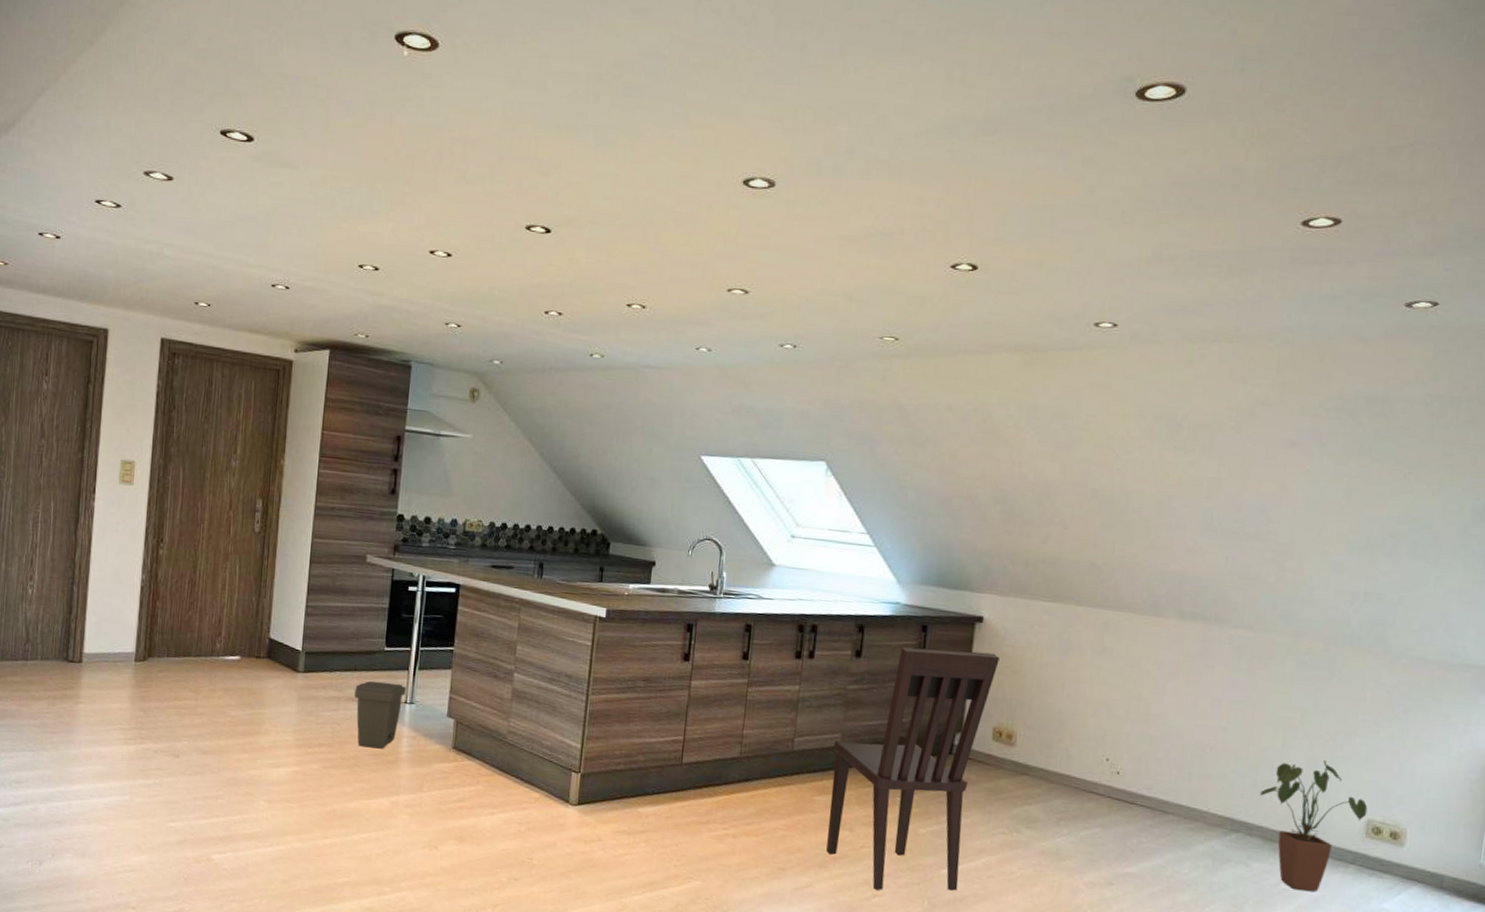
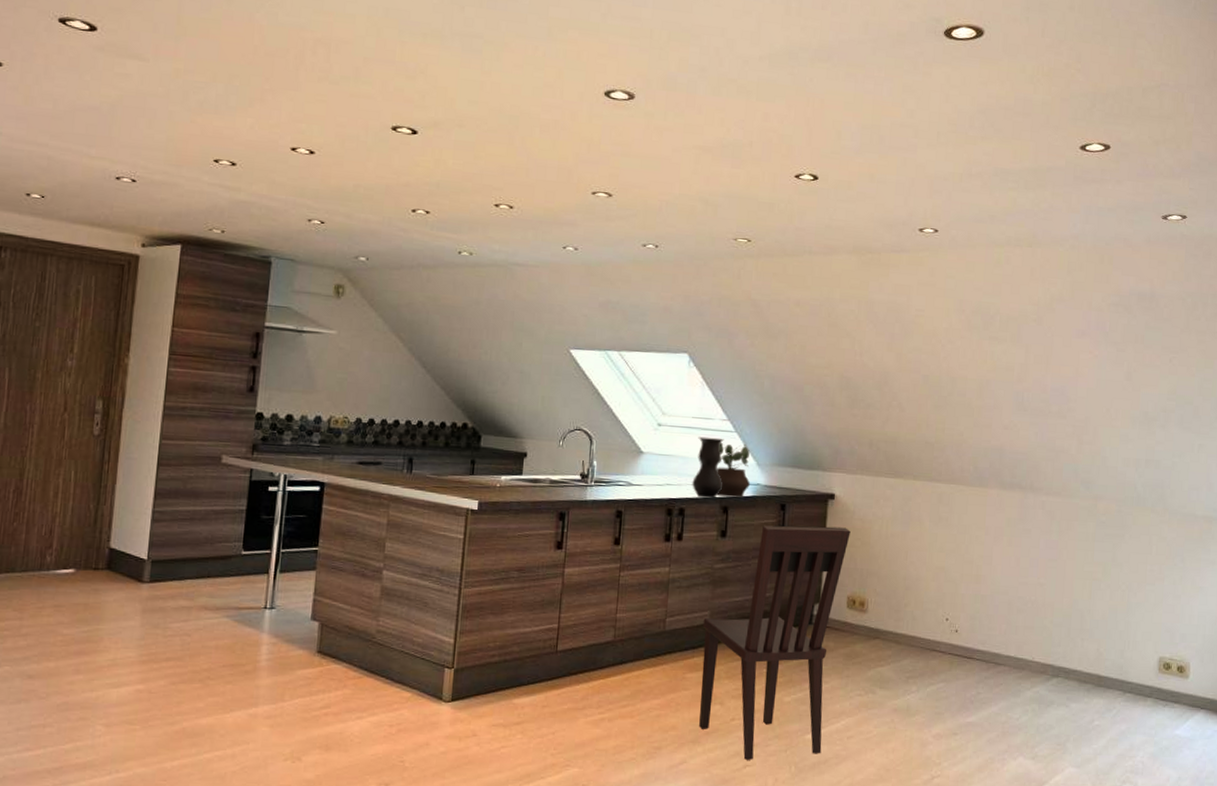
trash can: present [354,680,406,749] -> none [207,587,265,659]
vase: none [826,550,862,617] -> present [692,436,724,499]
potted plant: none [852,558,890,617] -> present [716,443,751,499]
house plant: present [1259,760,1368,891] -> none [1073,607,1159,725]

